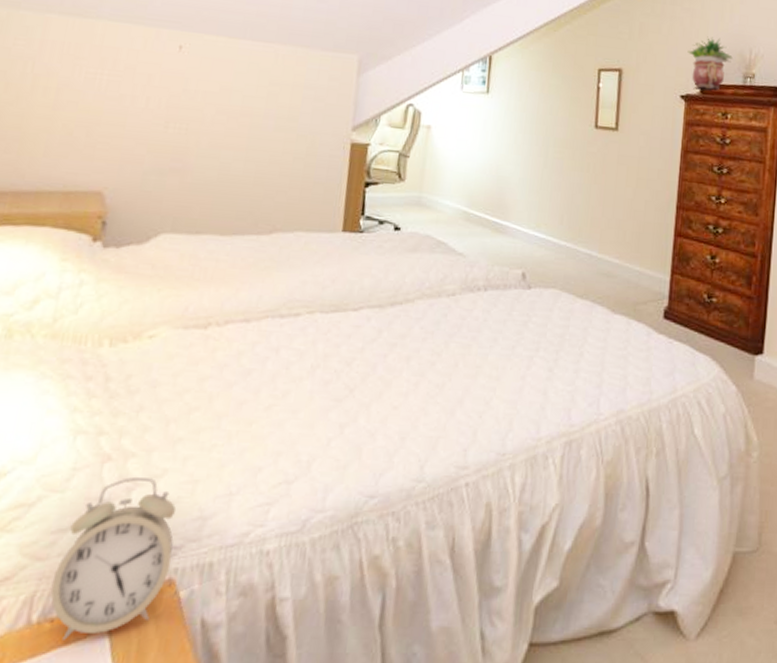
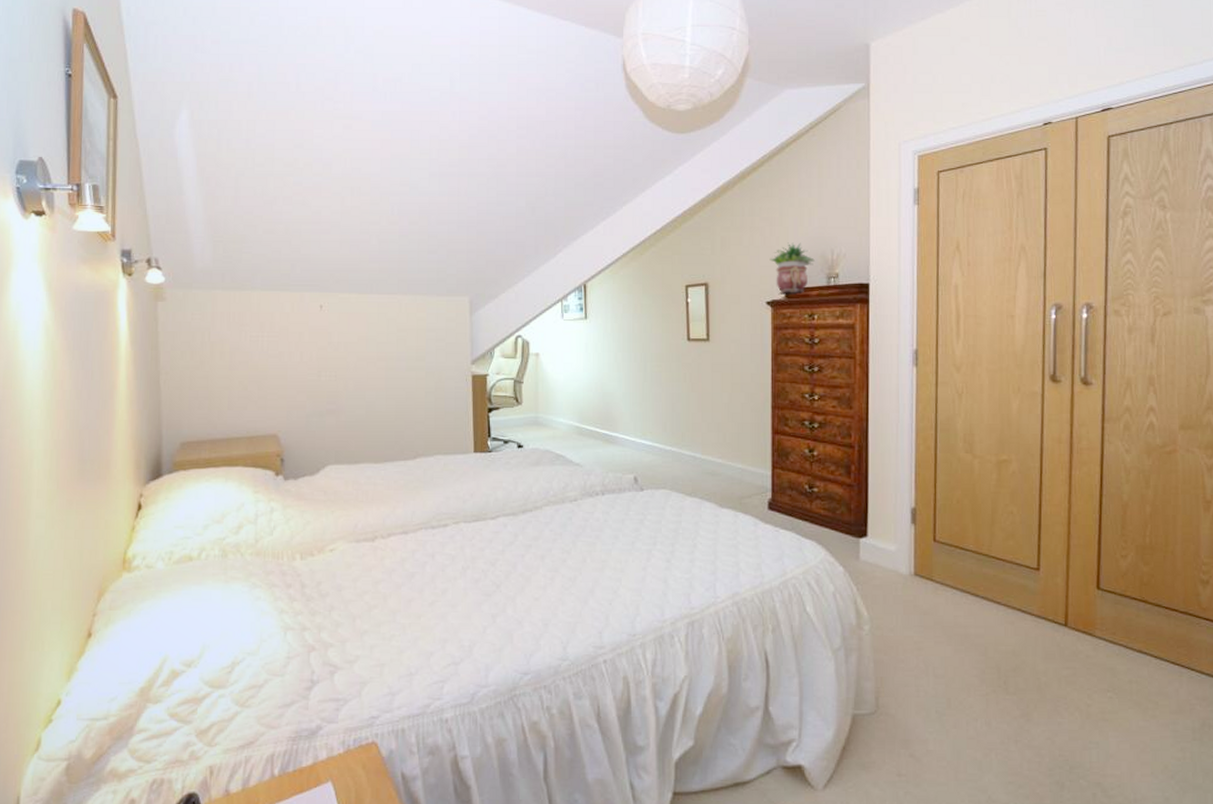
alarm clock: present [50,477,177,642] -> none [285,663,372,790]

